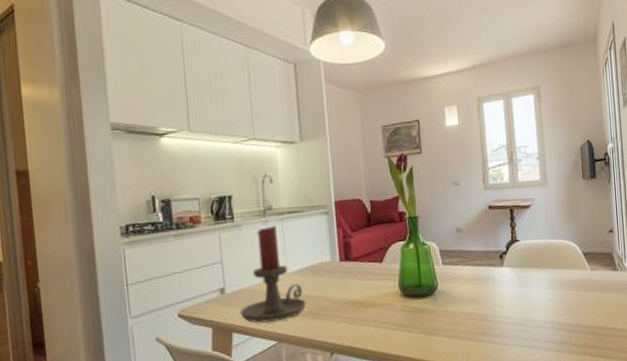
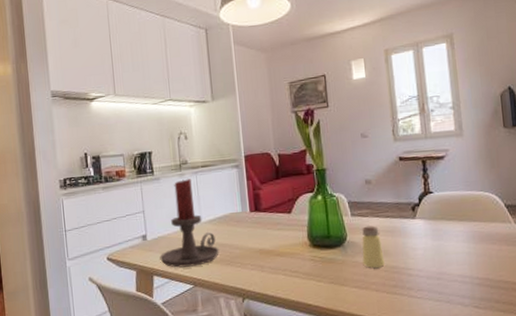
saltshaker: none [452,274,474,317] -> present [362,226,385,269]

